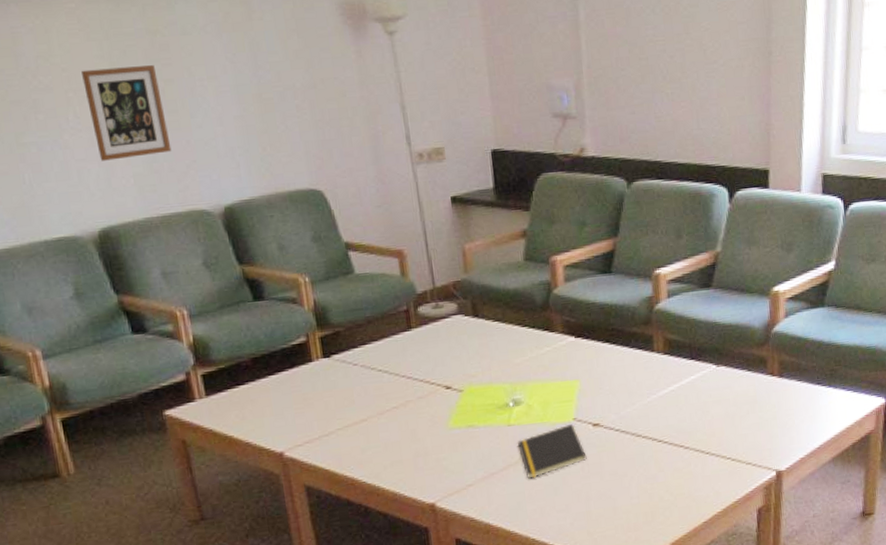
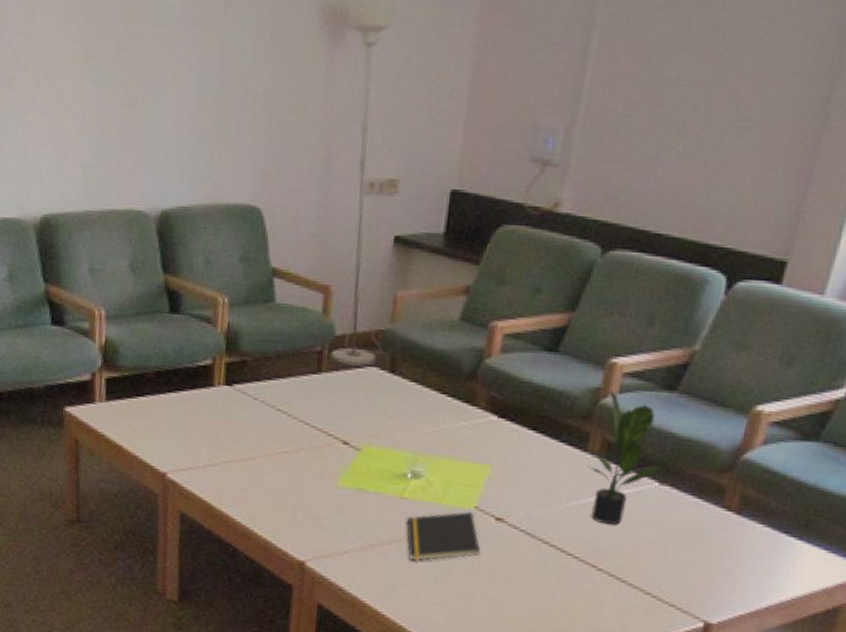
picture frame: present [81,65,172,161] -> none [55,52,125,148]
potted plant: none [656,296,715,410] -> present [587,390,662,525]

